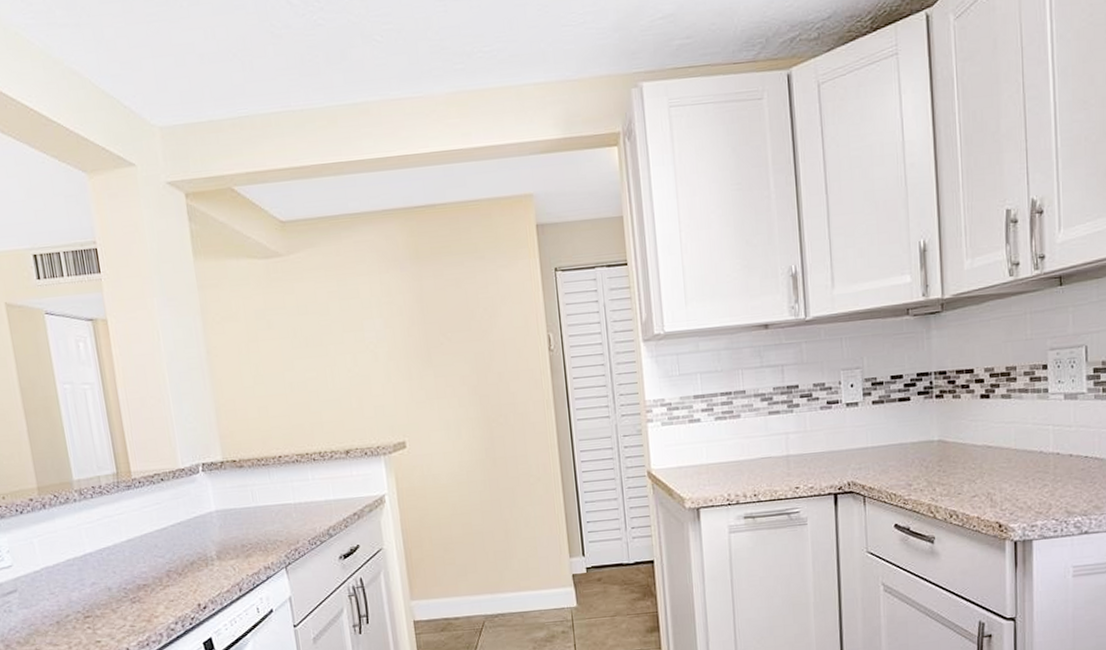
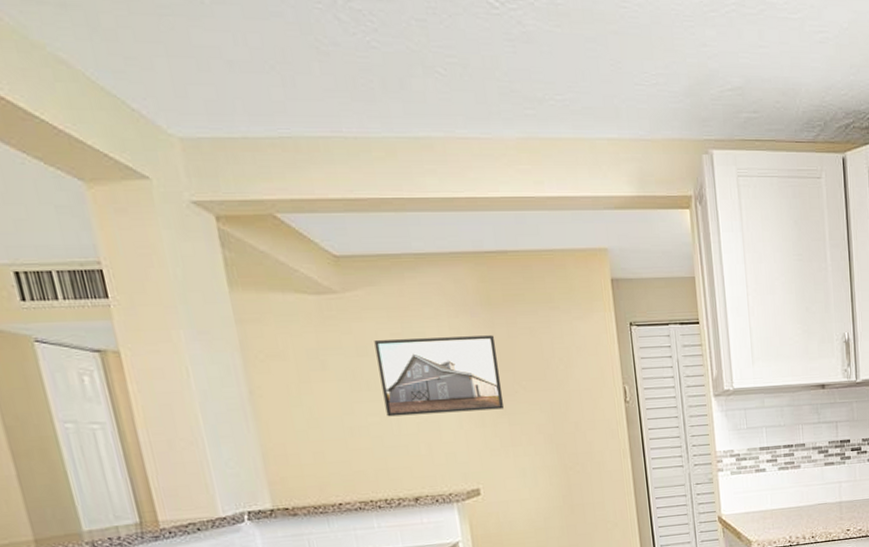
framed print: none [313,288,429,372] -> present [374,335,504,417]

